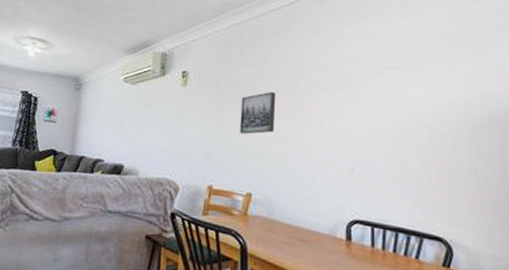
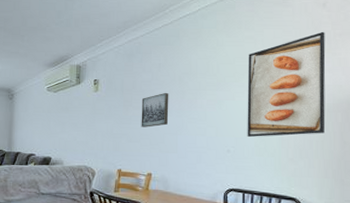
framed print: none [376,26,479,155] -> present [247,31,326,138]

